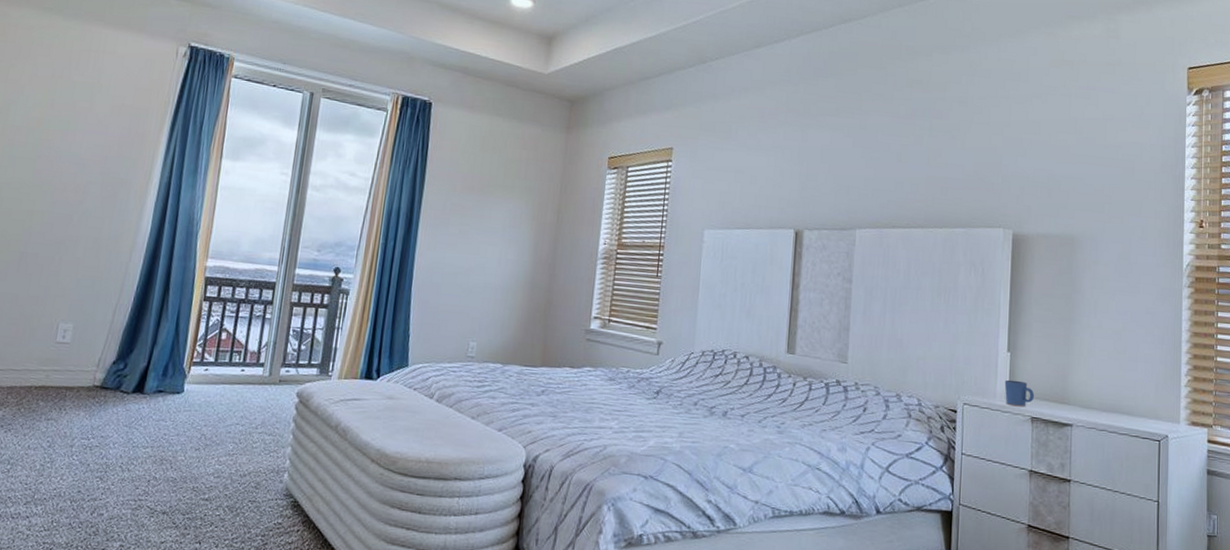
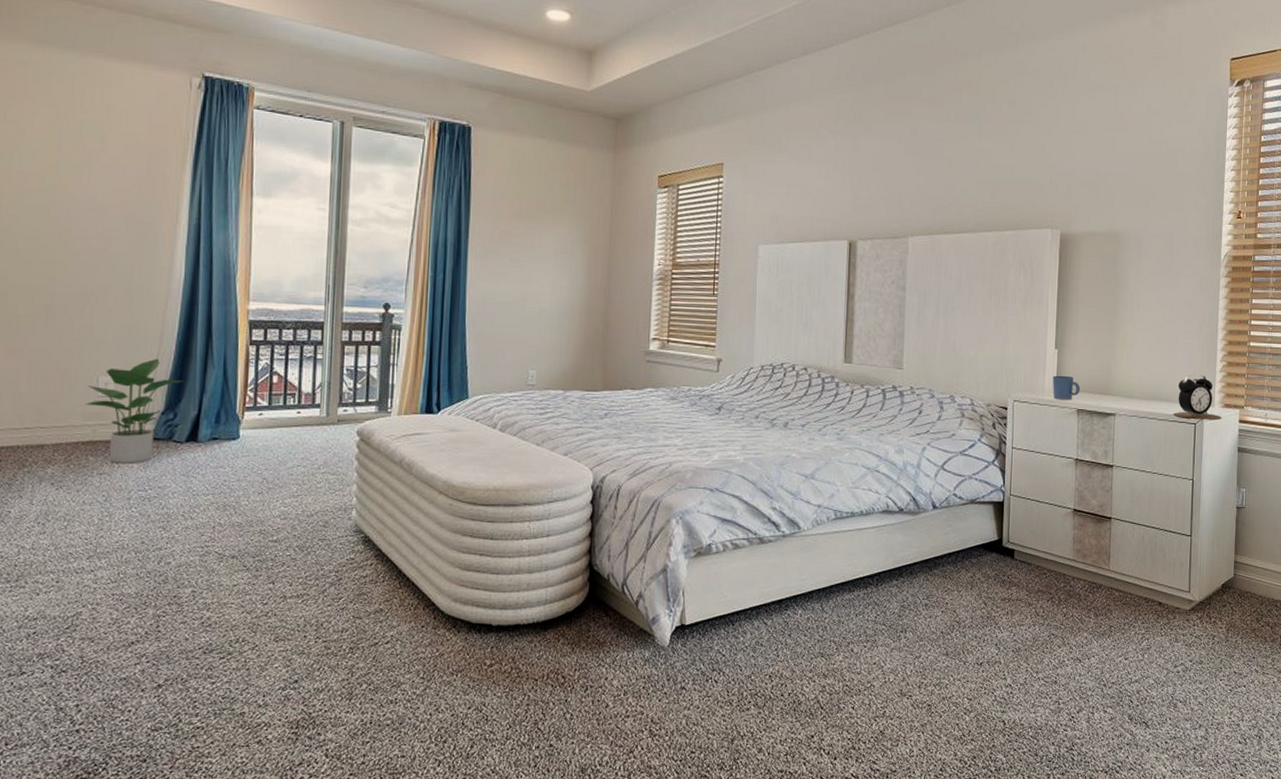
potted plant: none [42,308,138,412] -> present [85,358,184,465]
alarm clock: none [1135,387,1189,439] -> present [1173,374,1222,420]

